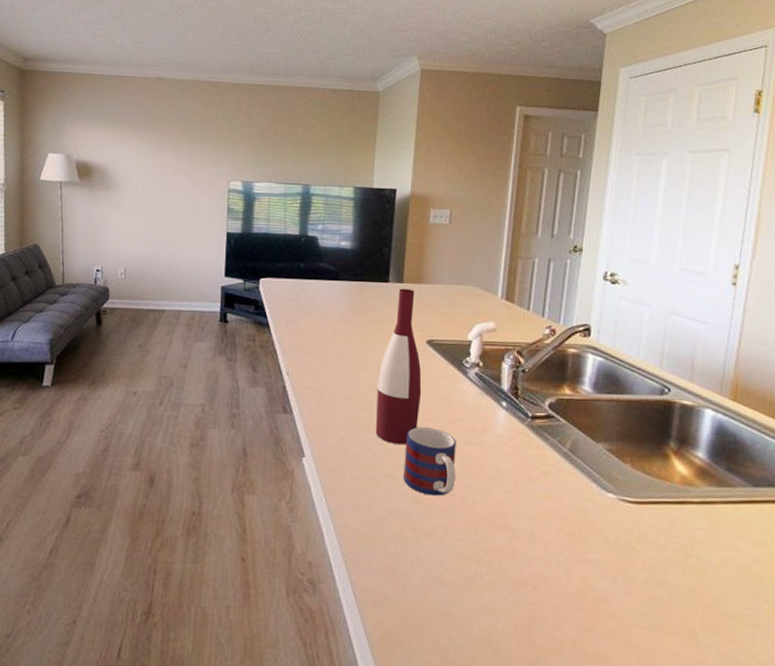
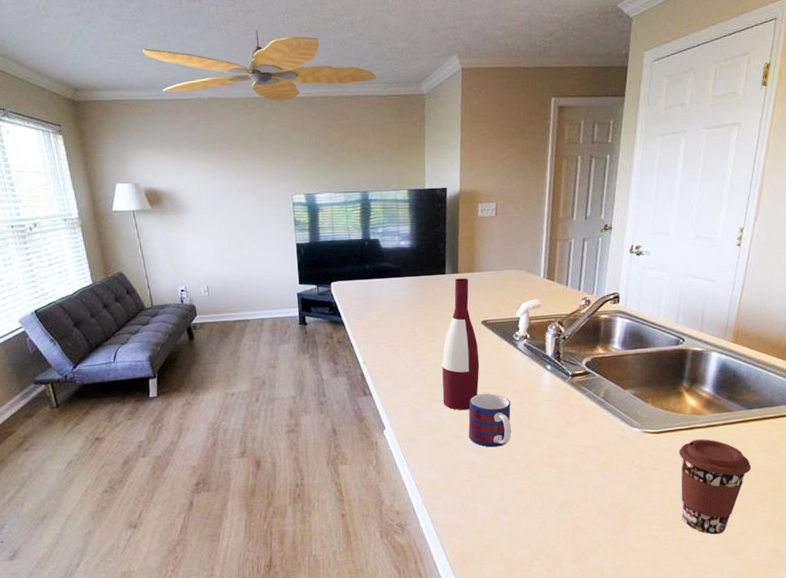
ceiling fan: none [97,18,331,88] -> present [143,30,377,102]
coffee cup: none [665,518,762,652] -> present [678,439,752,535]

